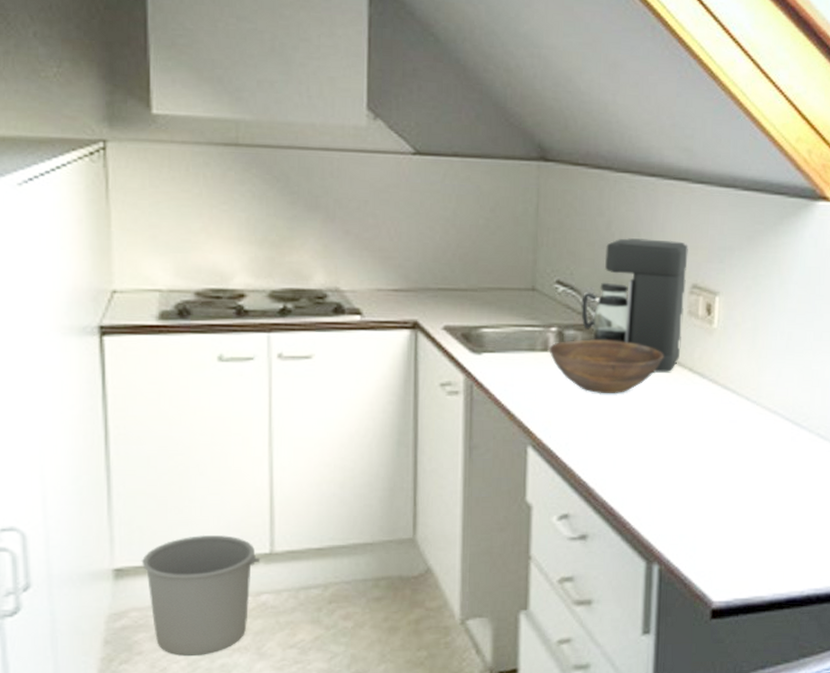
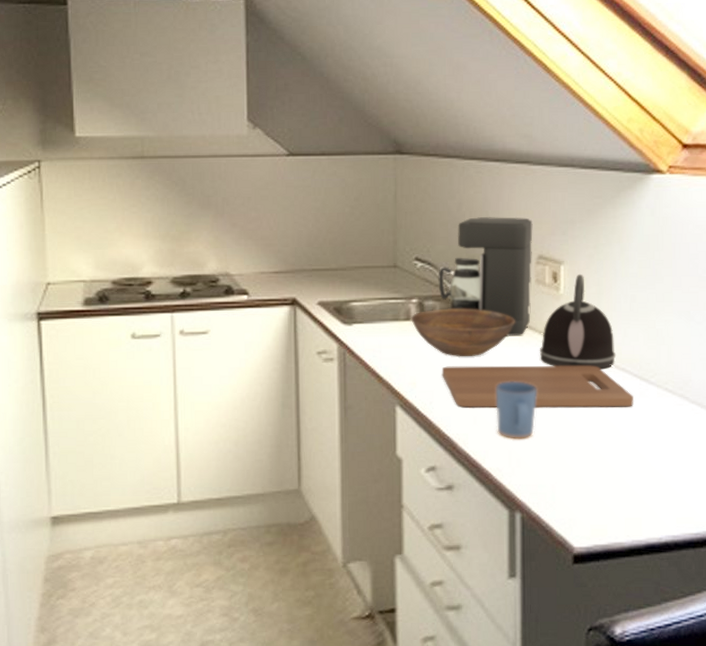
bucket: present [141,534,261,656] -> none [73,487,170,593]
cutting board: none [580,403,784,453] -> present [442,365,633,408]
mug: none [637,422,683,484] -> present [495,381,537,438]
kettle: none [687,306,769,411] -> present [539,274,617,369]

